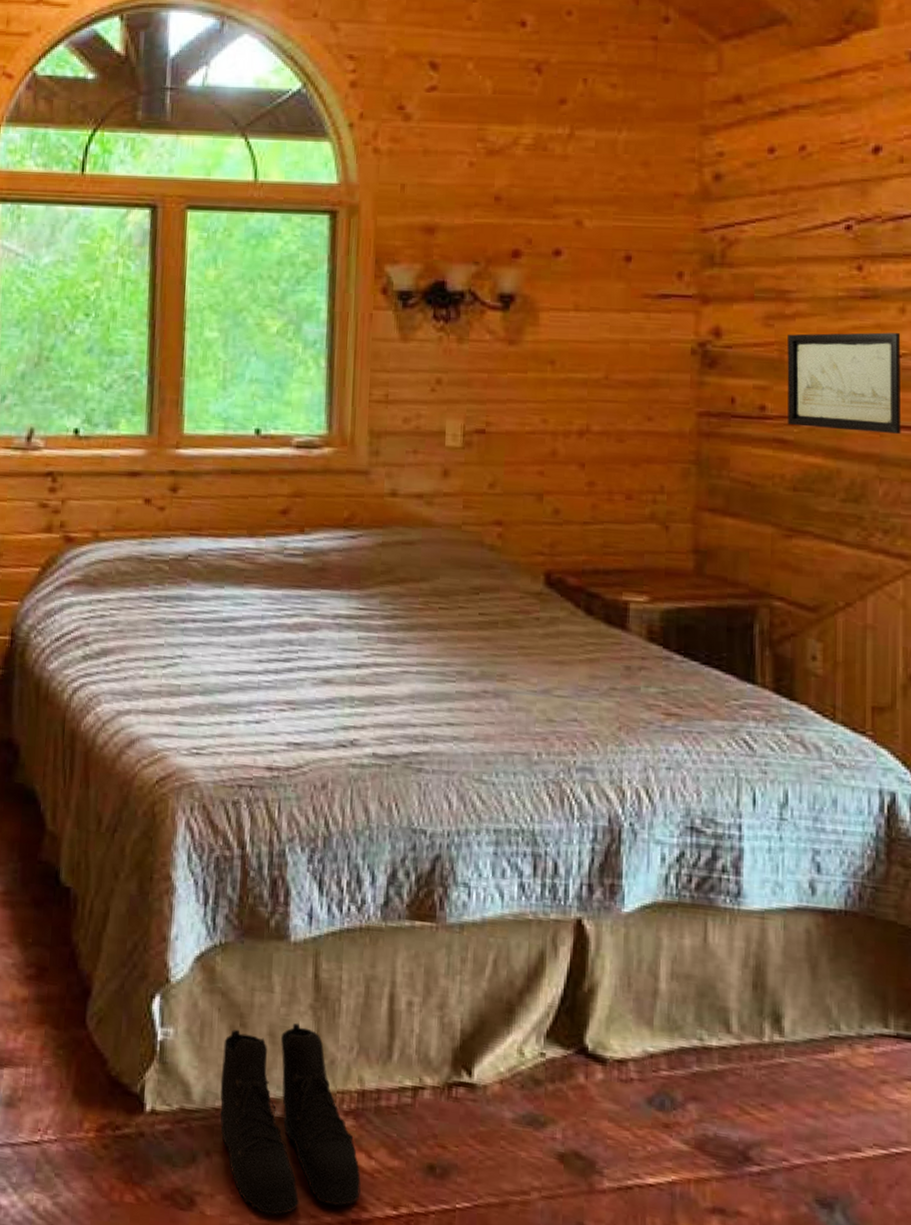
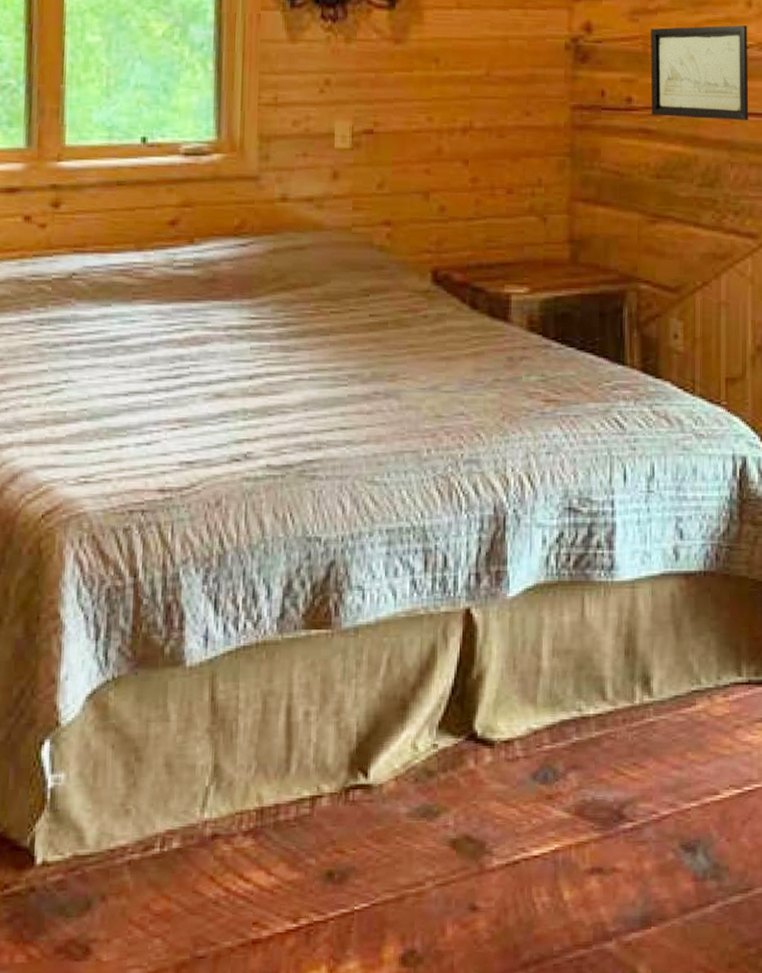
boots: present [220,1022,361,1216] -> none [115,749,261,950]

